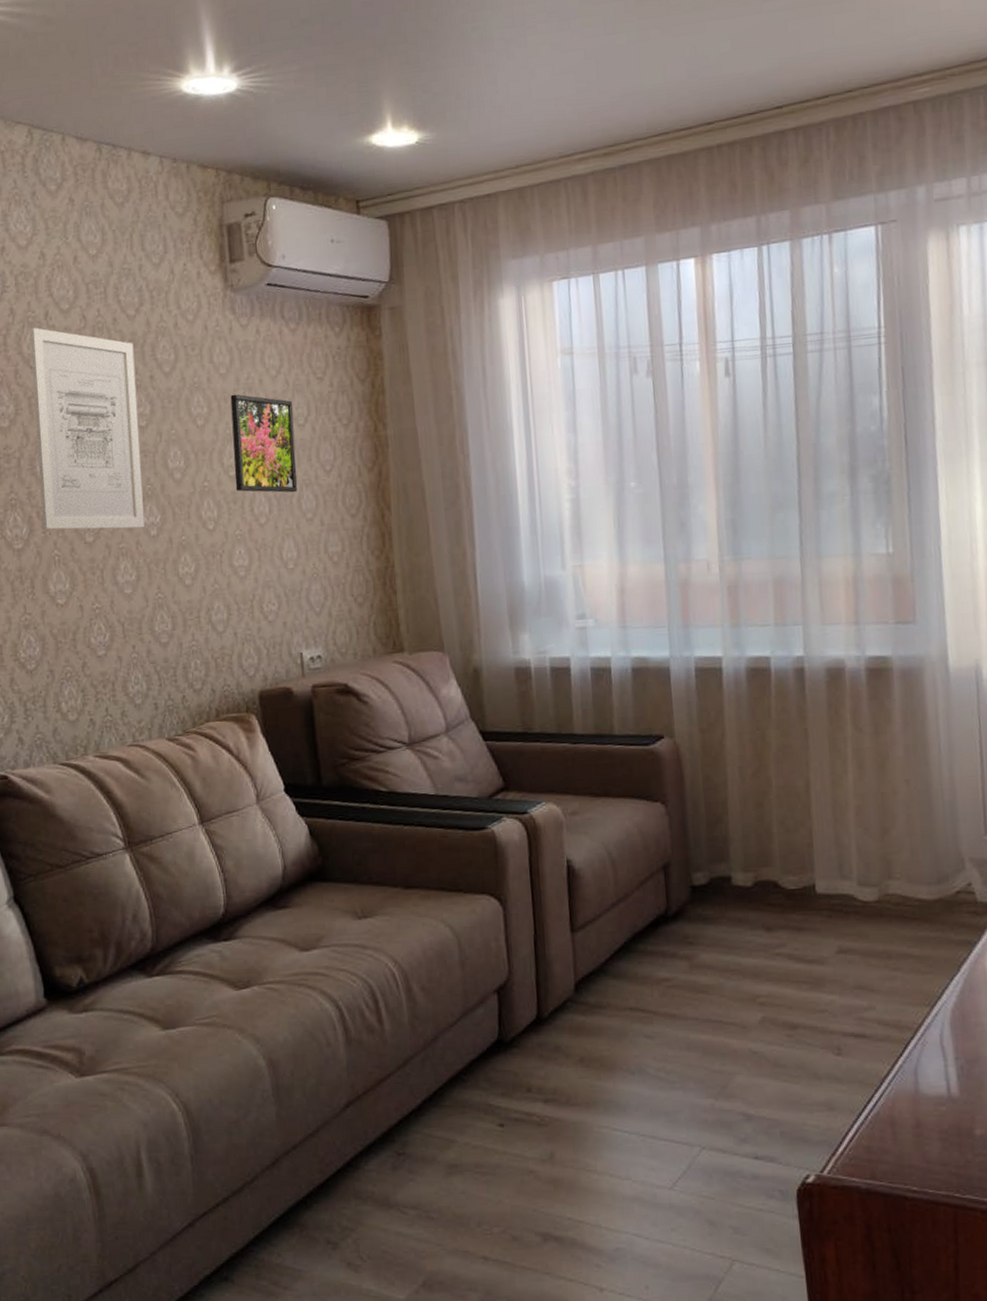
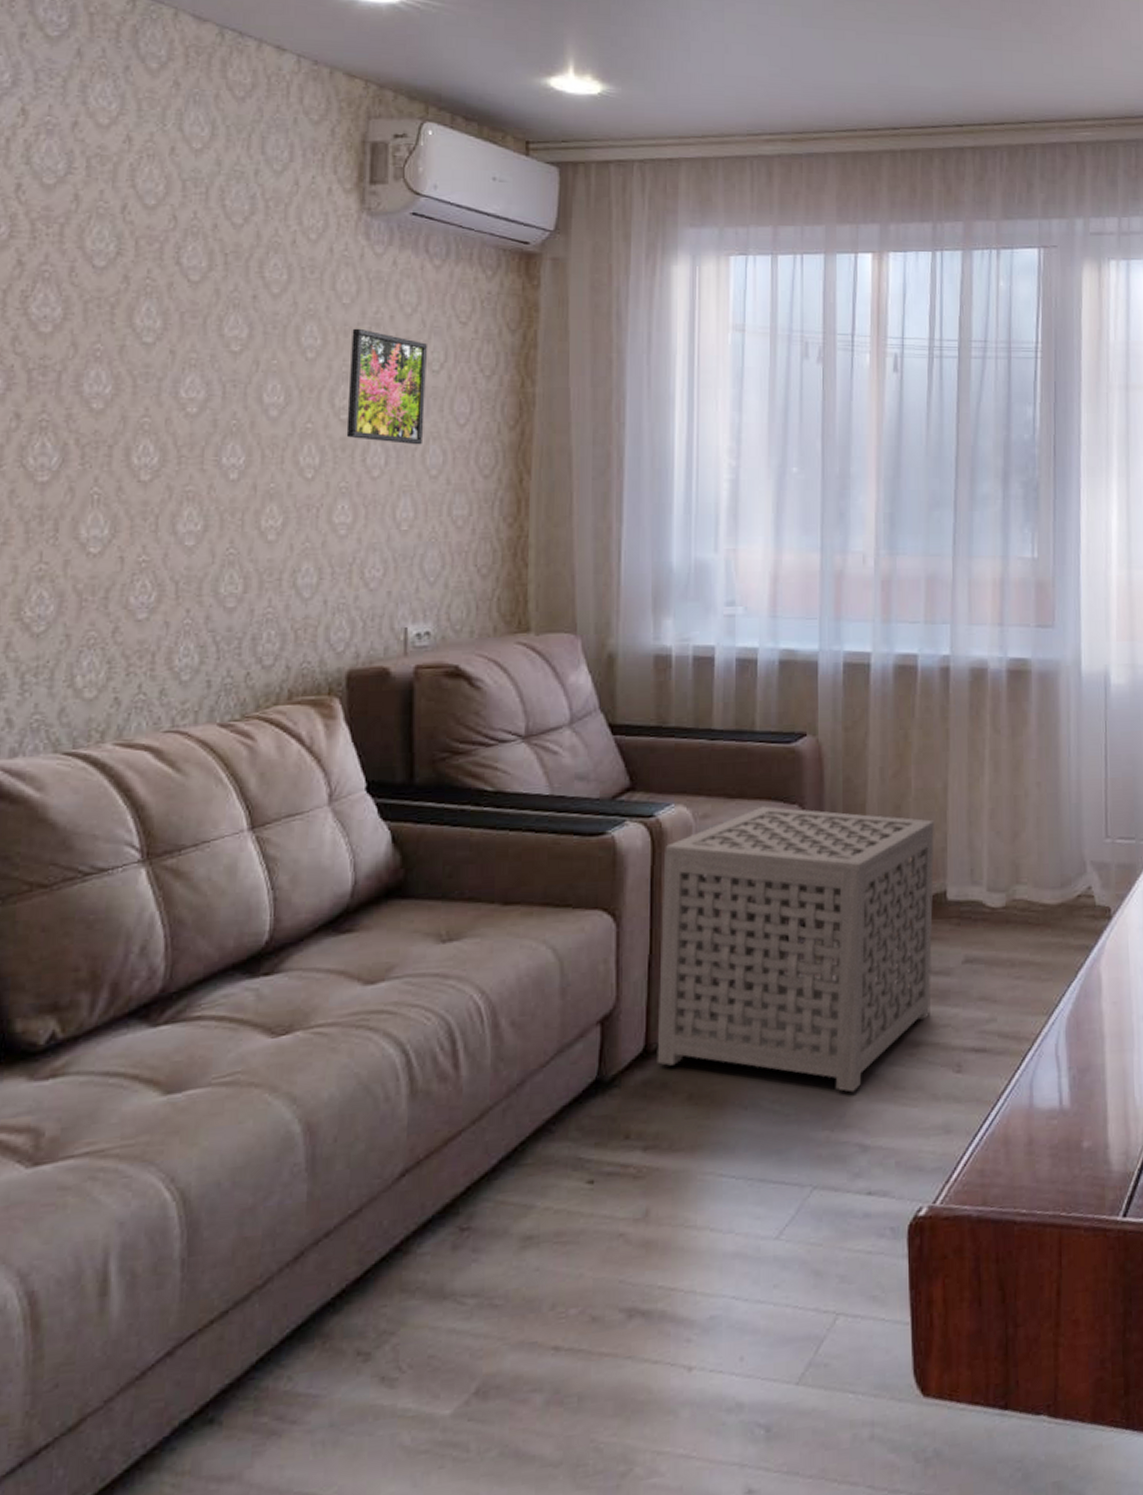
wall art: present [30,327,145,530] -> none [82,219,236,470]
side table: none [540,804,806,1066] -> present [657,806,934,1093]

